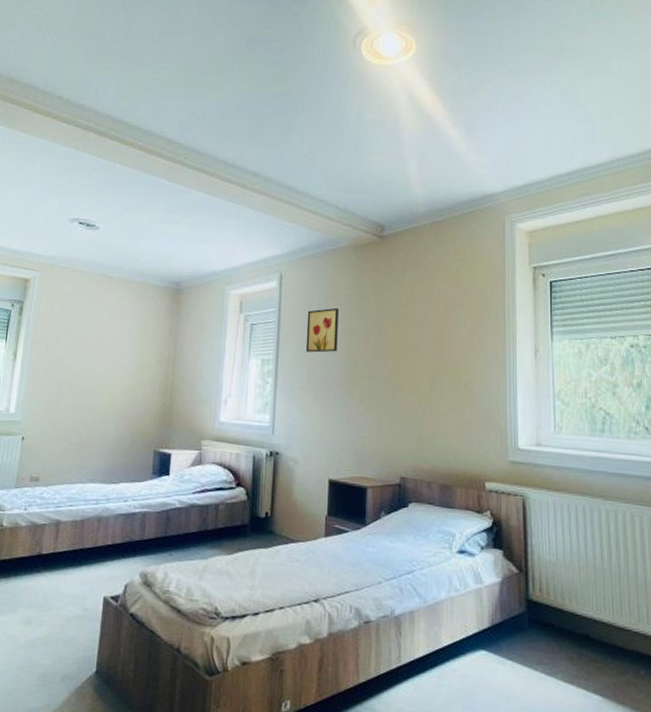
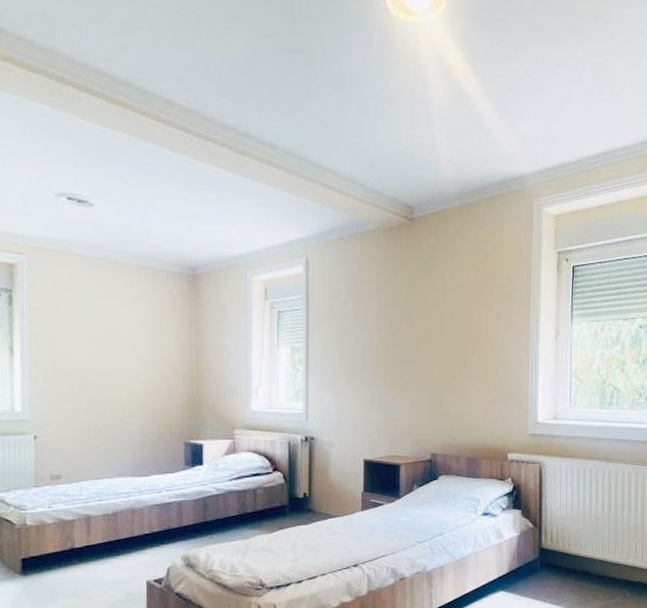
wall art: present [305,307,339,353] -> none [336,293,369,340]

